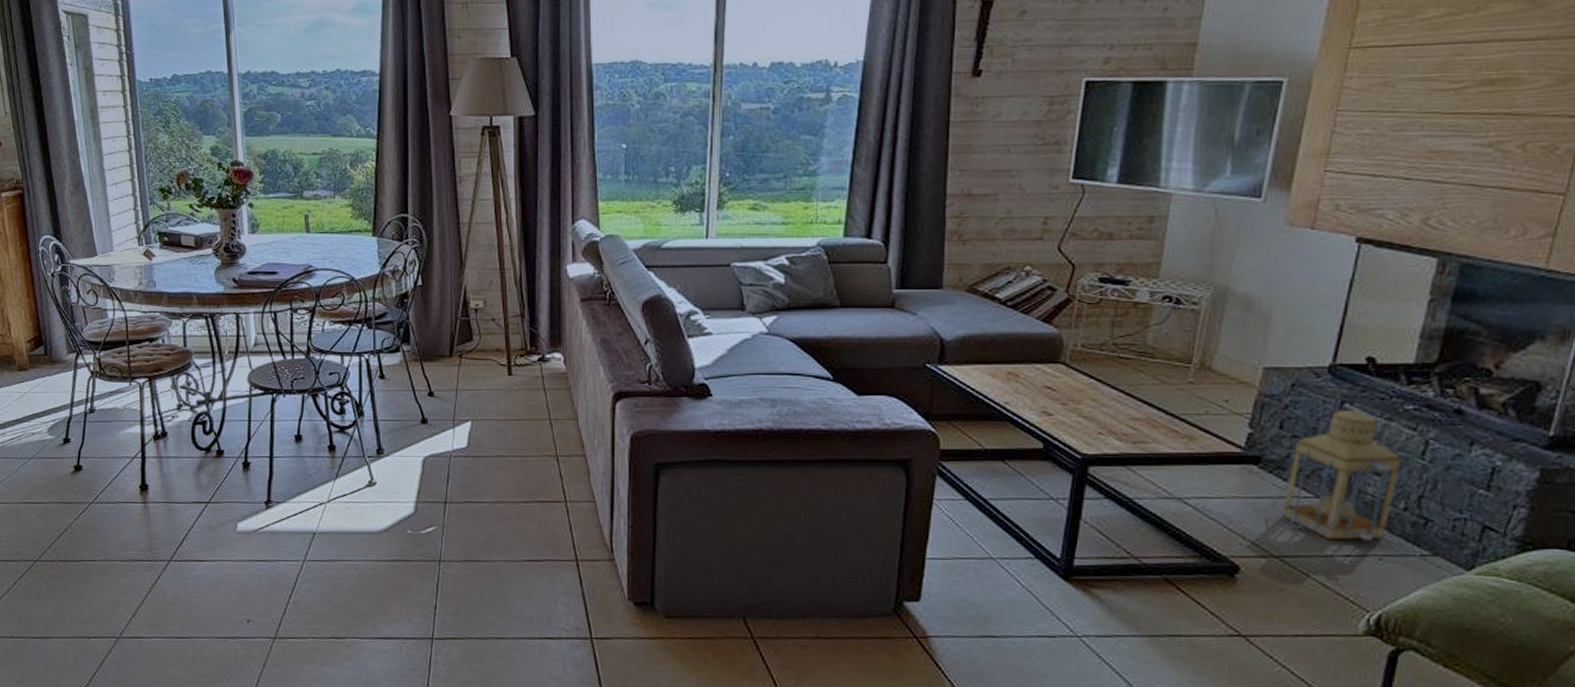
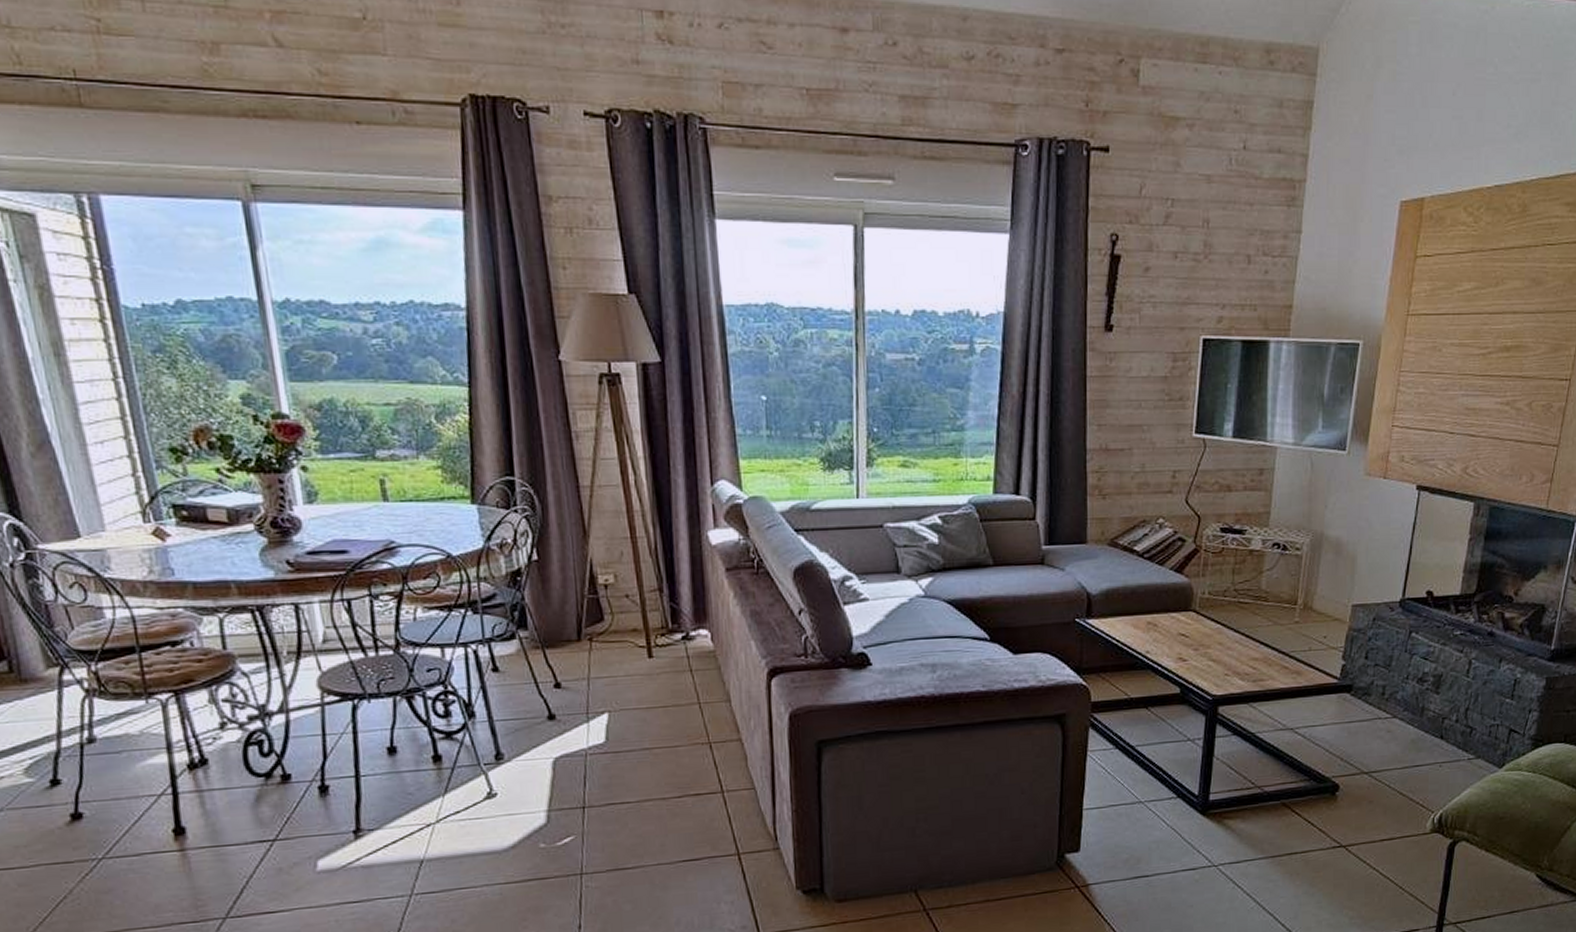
lantern: present [1271,409,1401,540] -> none [1361,637,1453,754]

